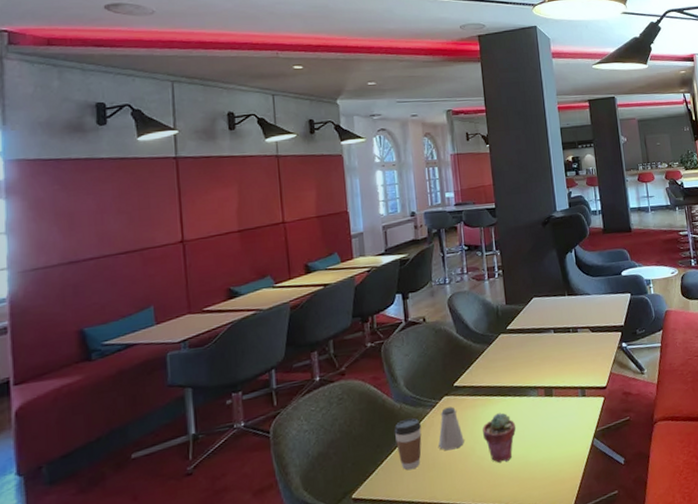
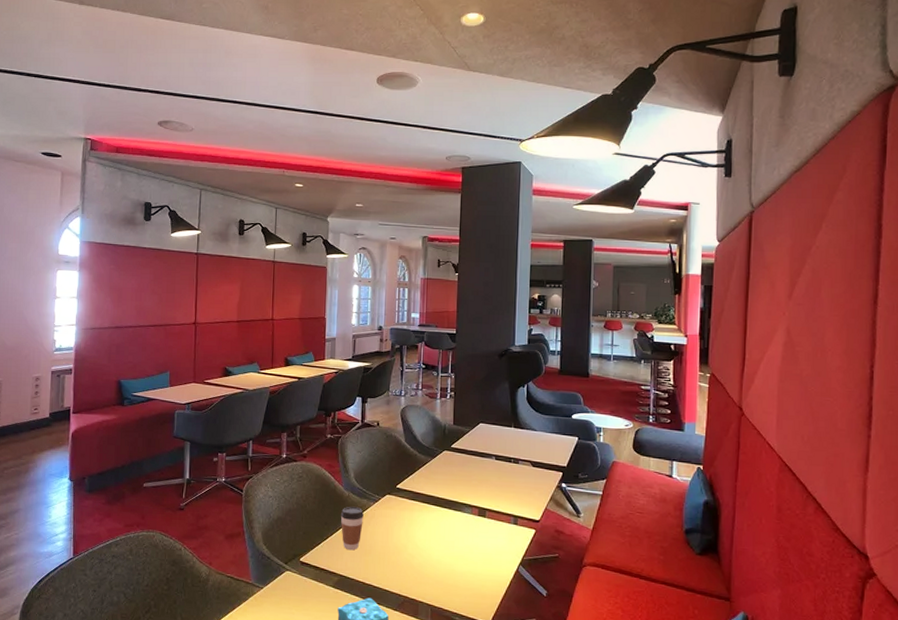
saltshaker: present [438,406,464,451] -> none [377,505,399,543]
potted succulent: present [483,412,517,463] -> none [417,520,448,565]

